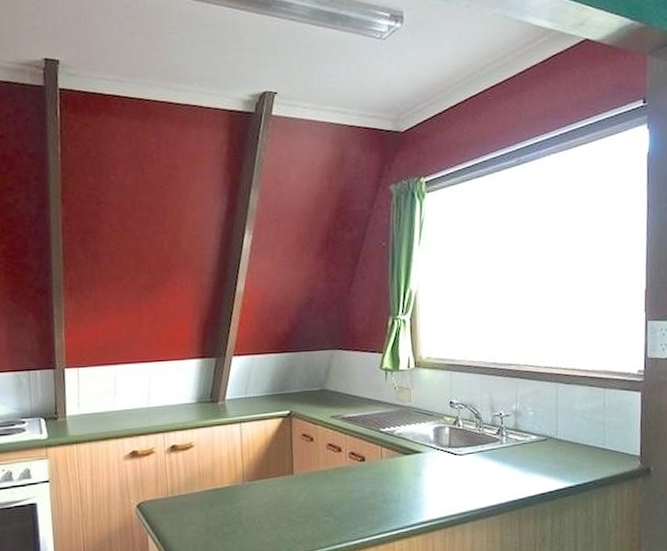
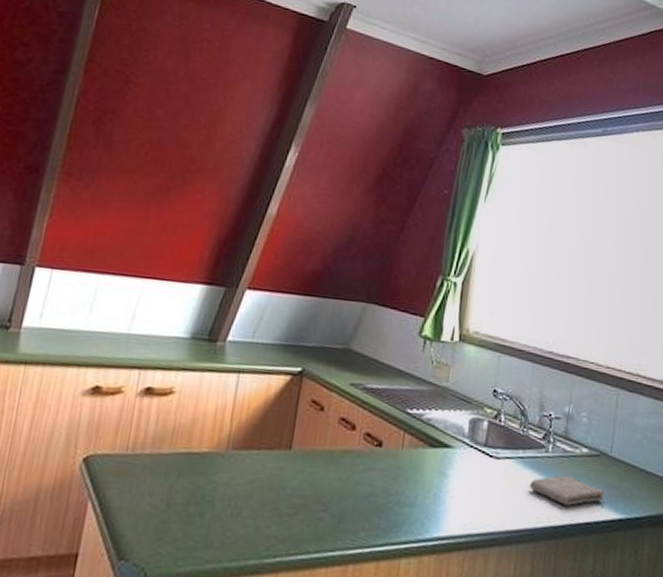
washcloth: none [490,460,554,483] -> present [529,476,604,506]

